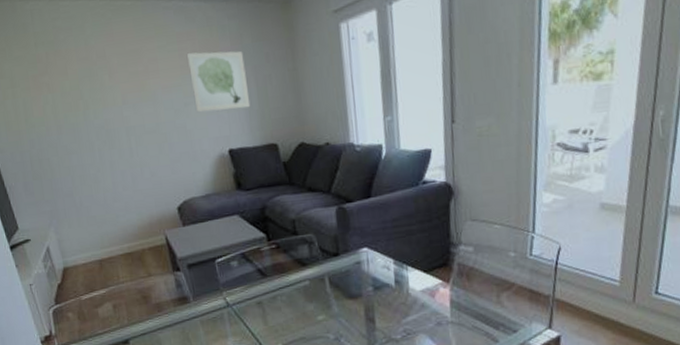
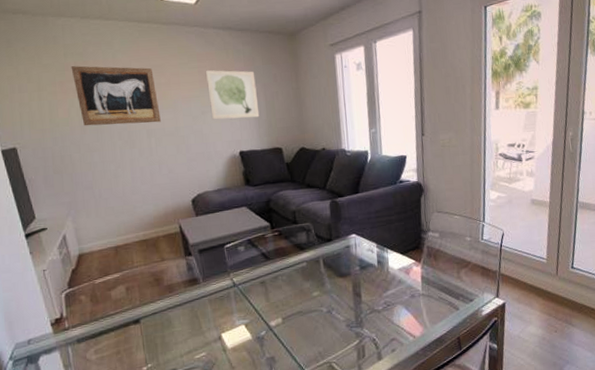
wall art: none [42,54,140,126] -> present [71,66,161,126]

